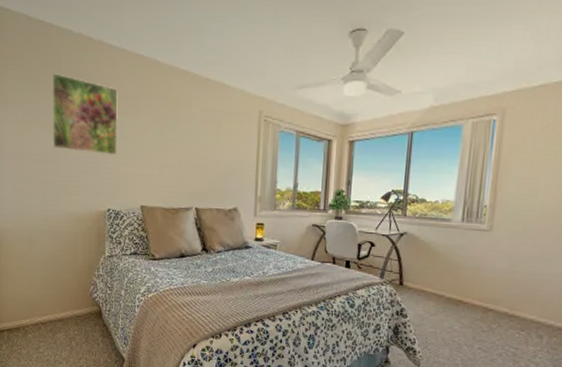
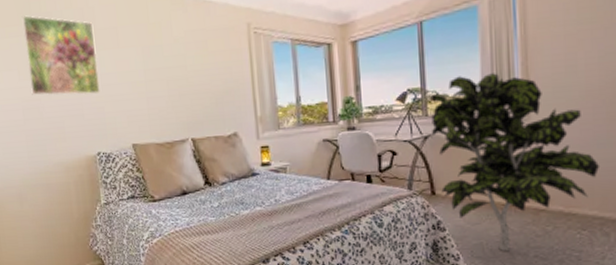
indoor plant: none [407,185,544,342] -> present [430,73,600,252]

